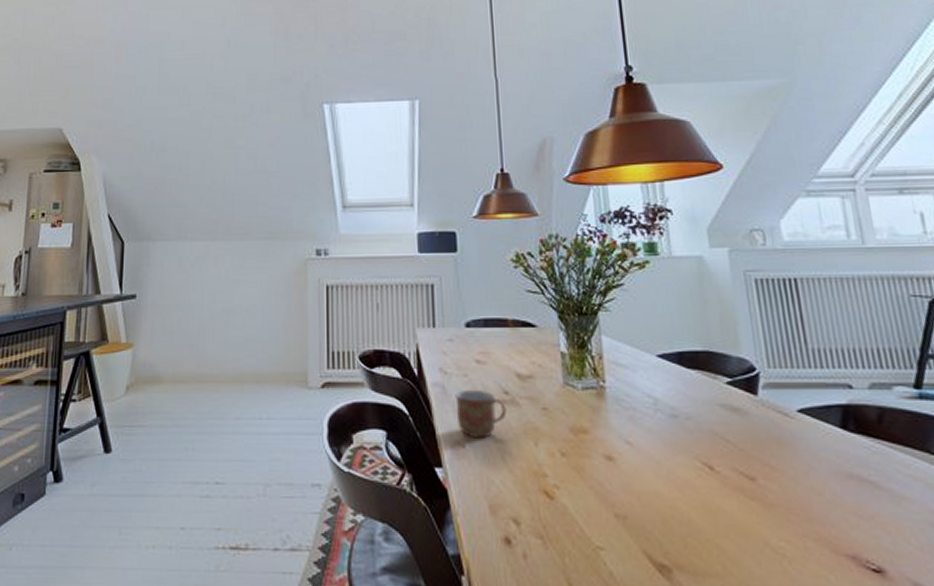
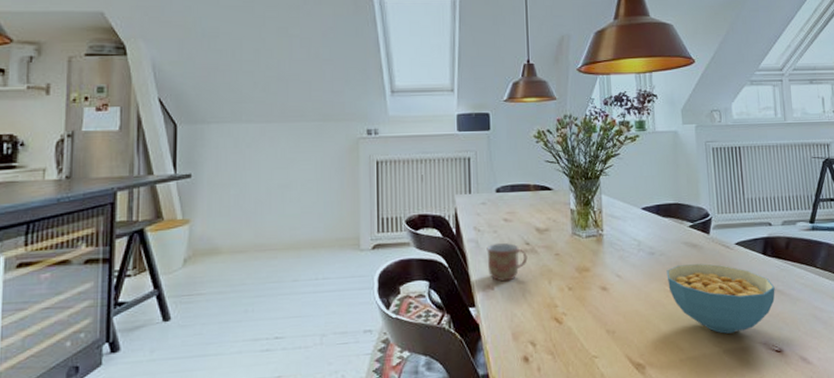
cereal bowl: none [696,433,866,537] -> present [666,263,775,334]

